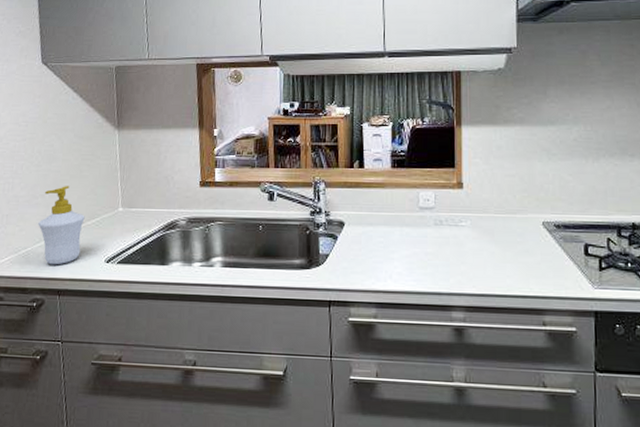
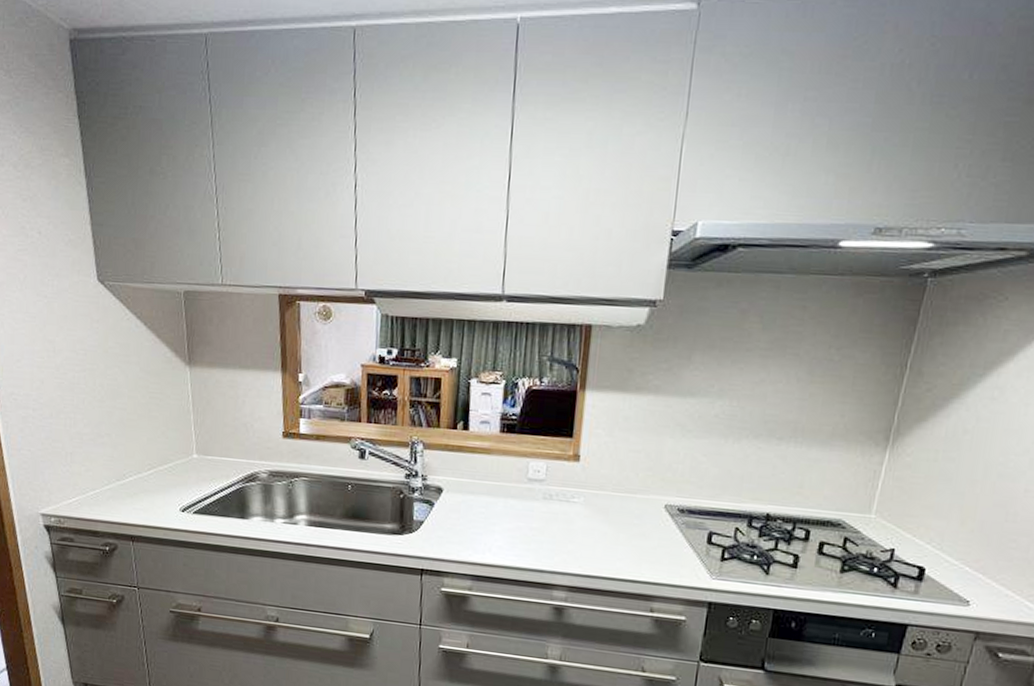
soap bottle: present [38,186,85,265] -> none [105,426,156,510]

